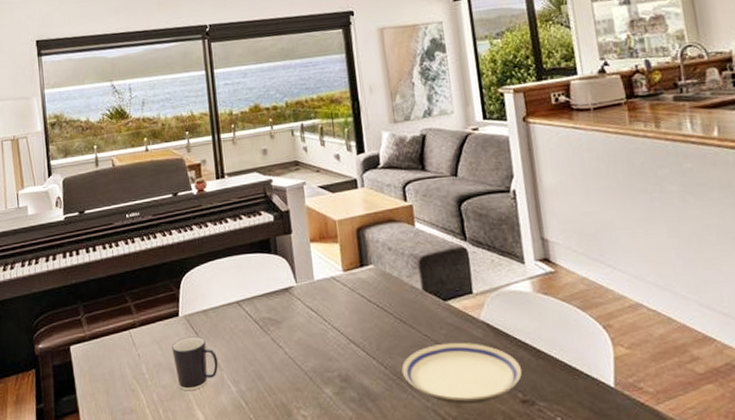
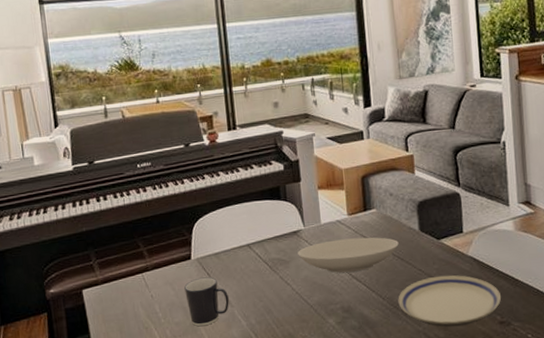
bowl: none [290,296,401,337] -> present [298,237,399,273]

